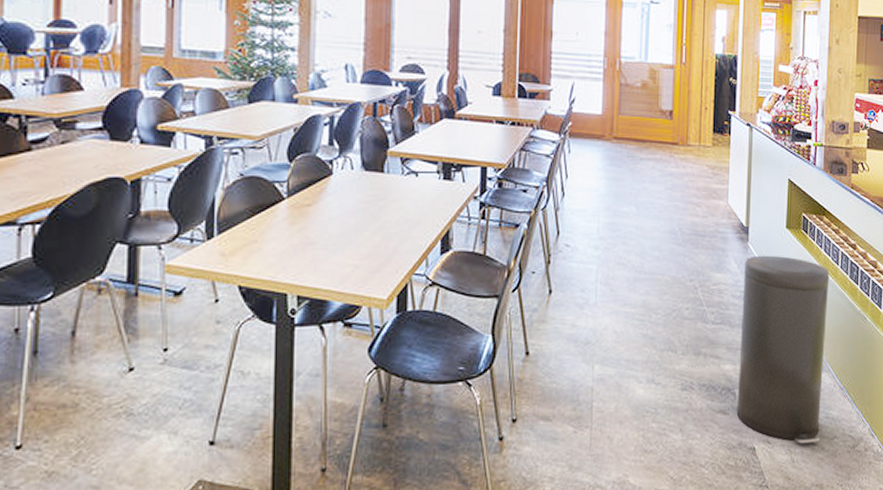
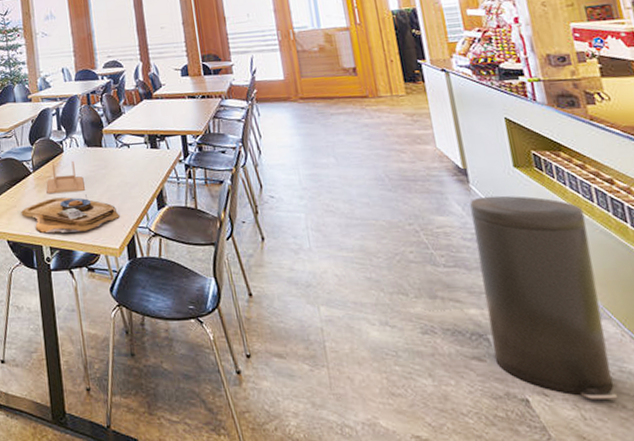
tray: none [263,231,393,279] -> present [21,194,120,234]
napkin holder: none [302,188,354,228] -> present [46,161,85,194]

